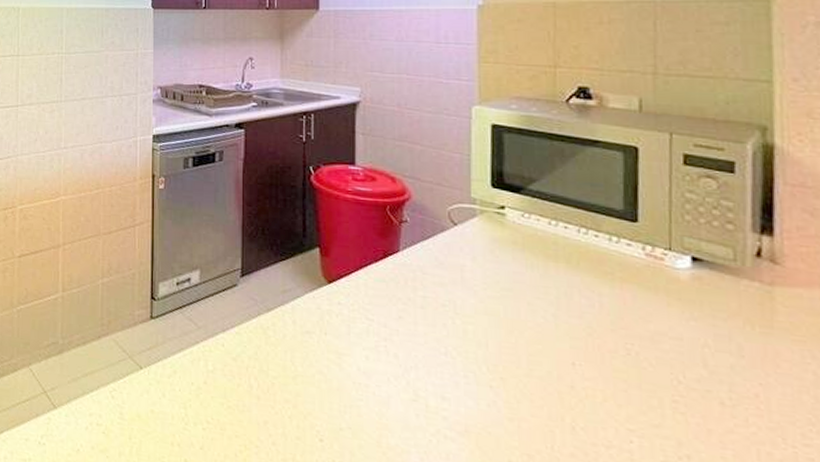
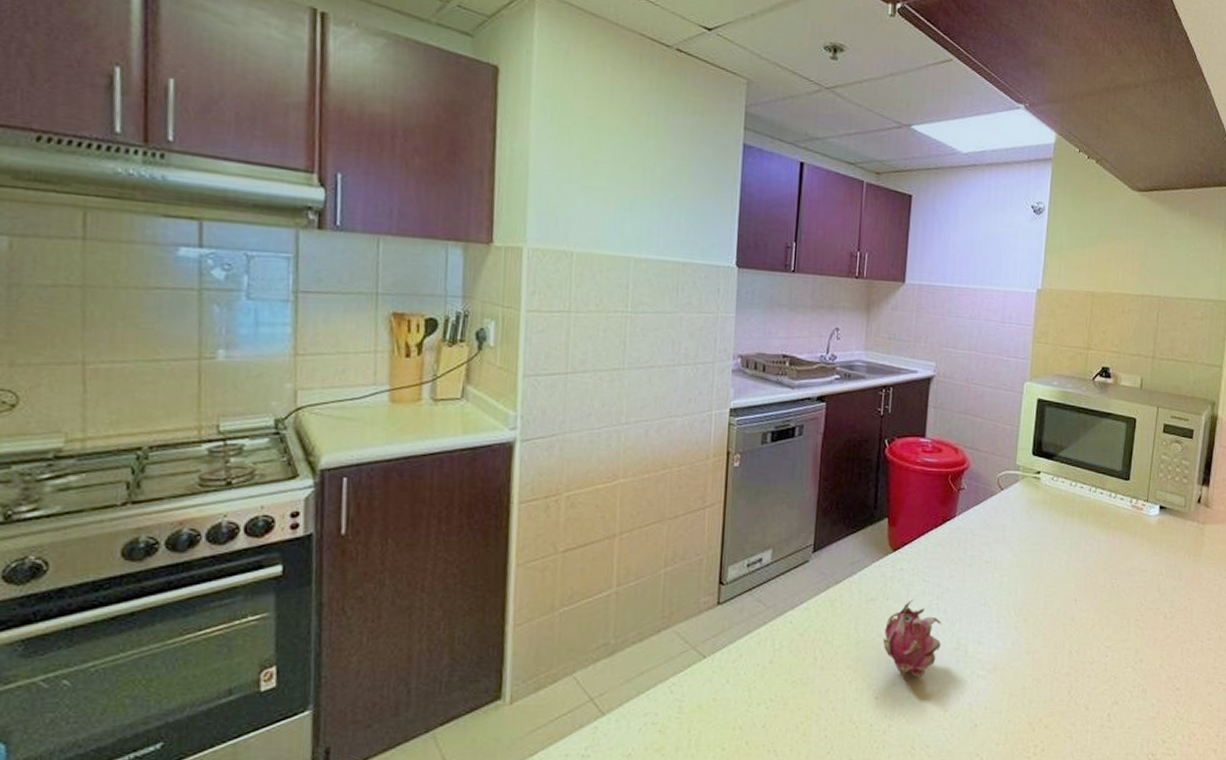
fruit: none [324,337,394,427] -> present [883,599,942,678]

